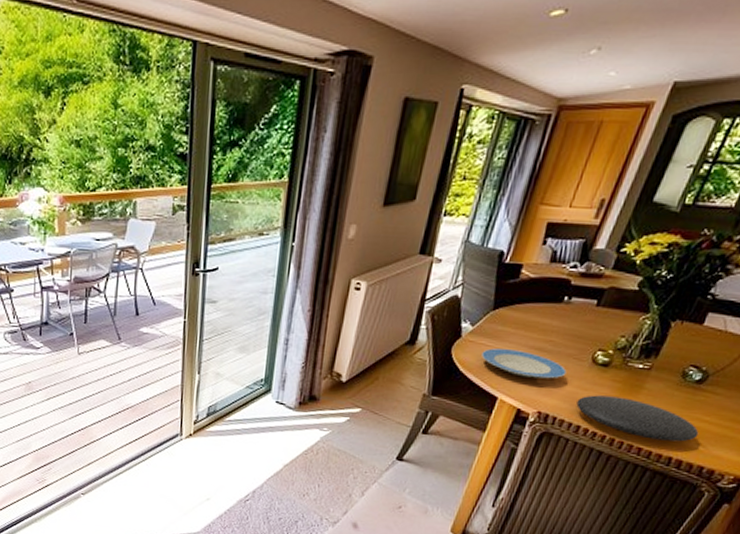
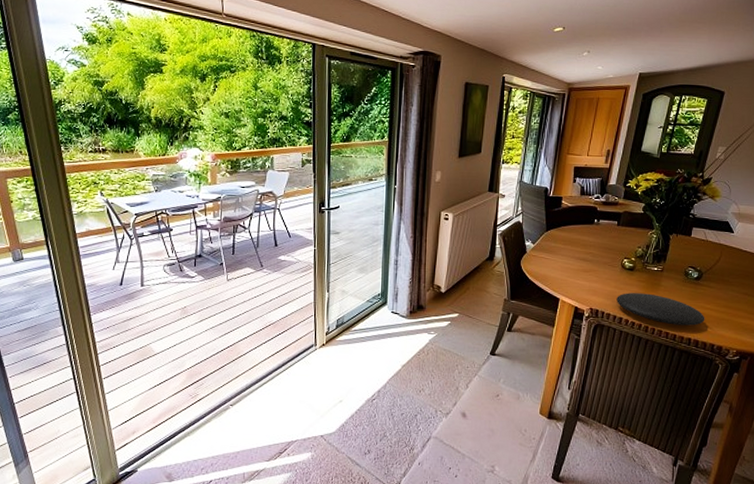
plate: present [481,348,567,379] -> none [543,260,605,282]

